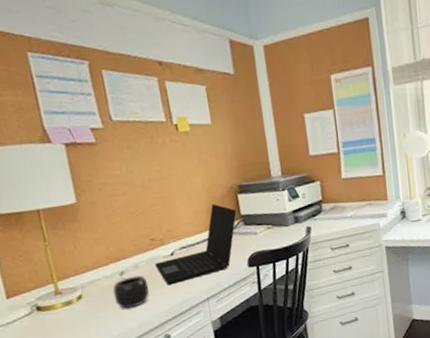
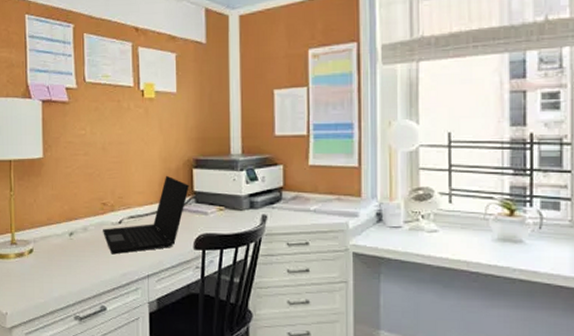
mug: present [113,275,149,309] -> none [60,239,94,271]

